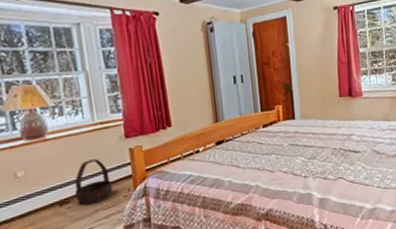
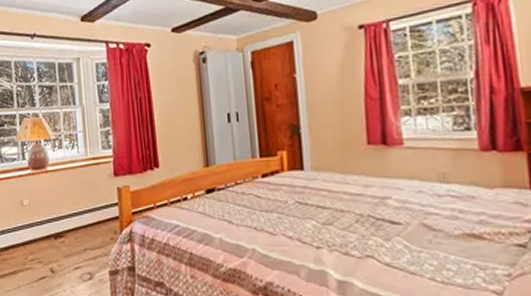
basket: present [74,159,113,204] -> none [67,195,101,241]

